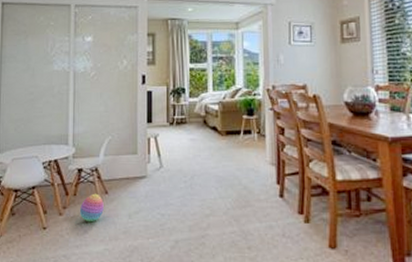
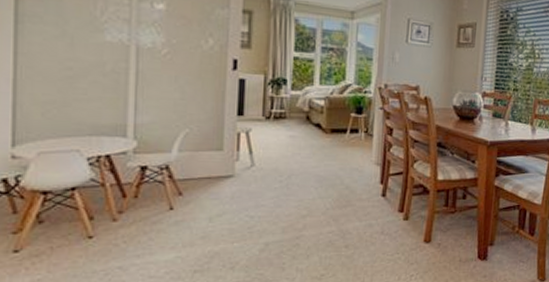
stacking toy: present [79,193,104,223] -> none [141,195,176,228]

